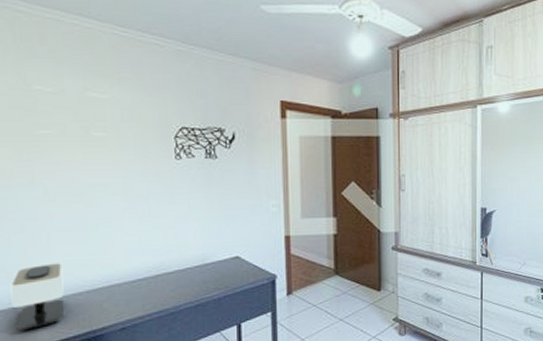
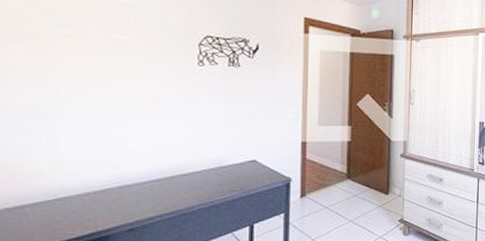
wall sconce: present [10,263,65,331] -> none [8,163,70,233]

